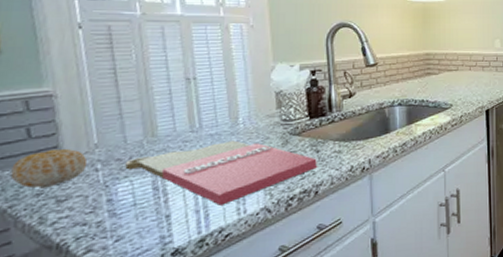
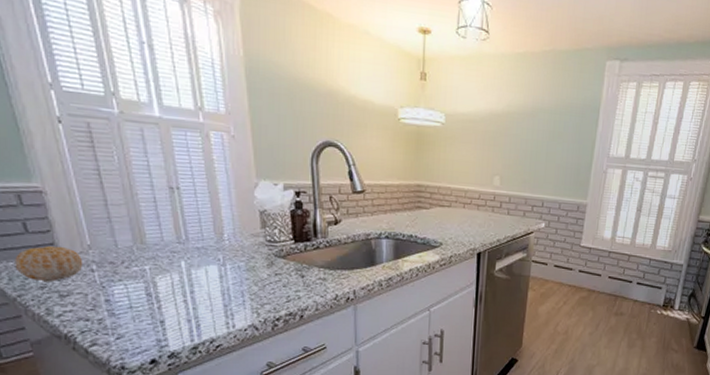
cutting board: present [125,140,317,205] -> none [118,256,302,318]

